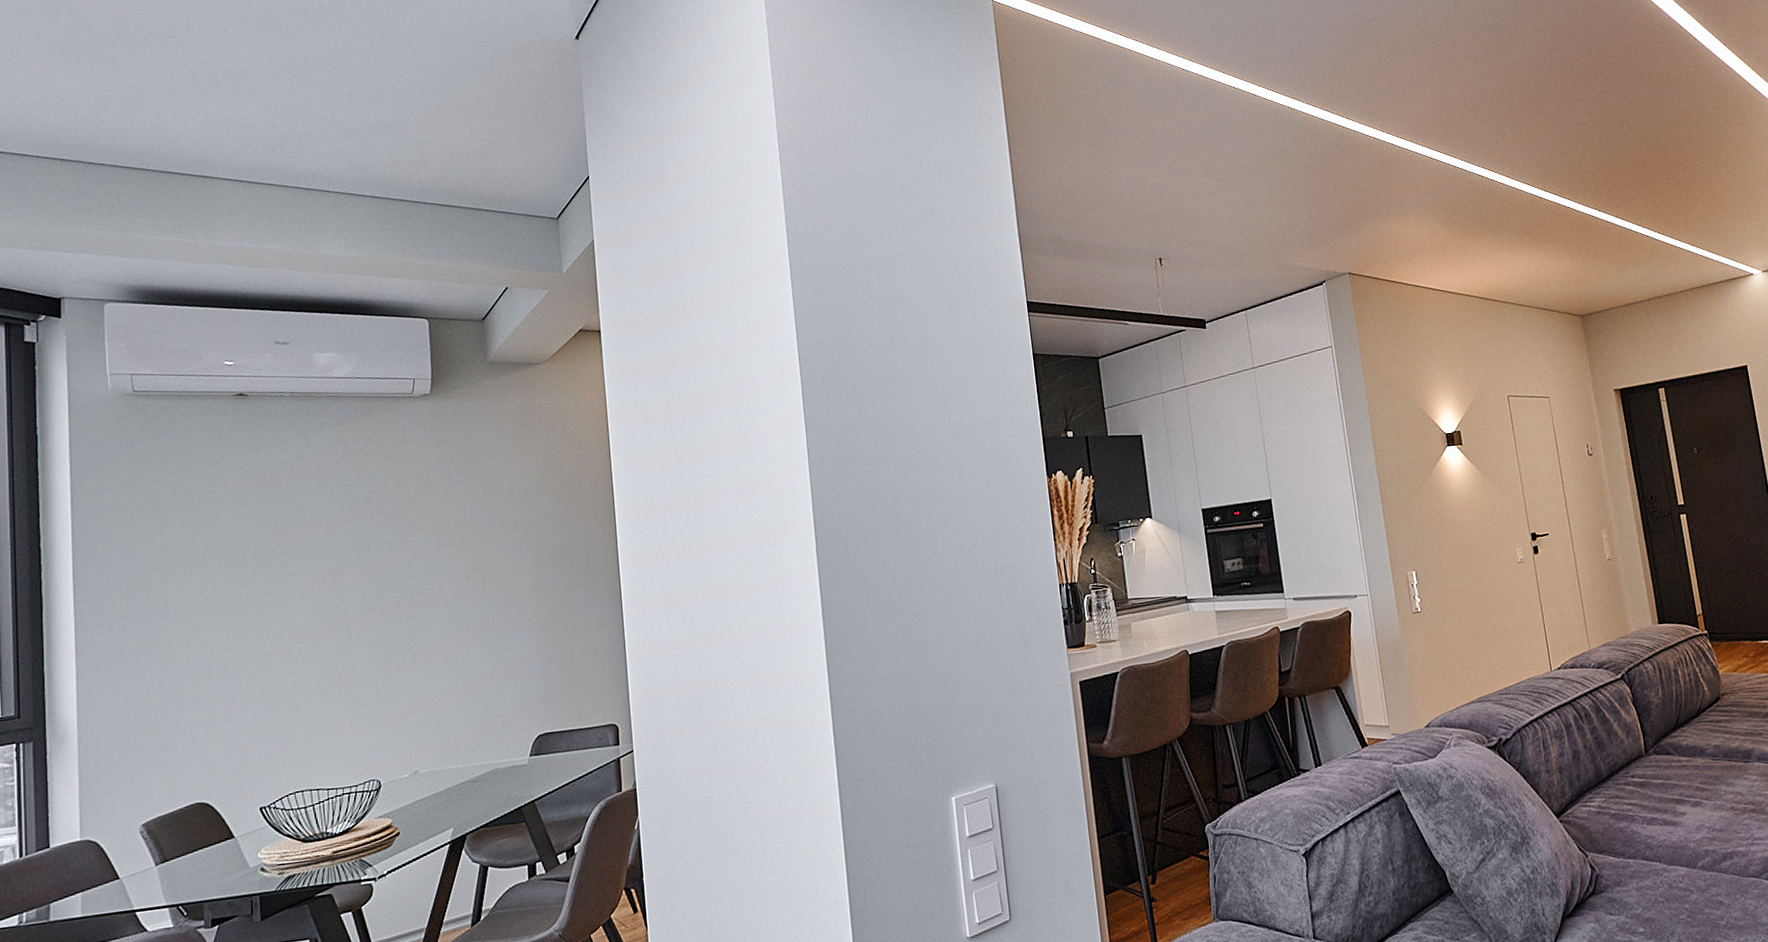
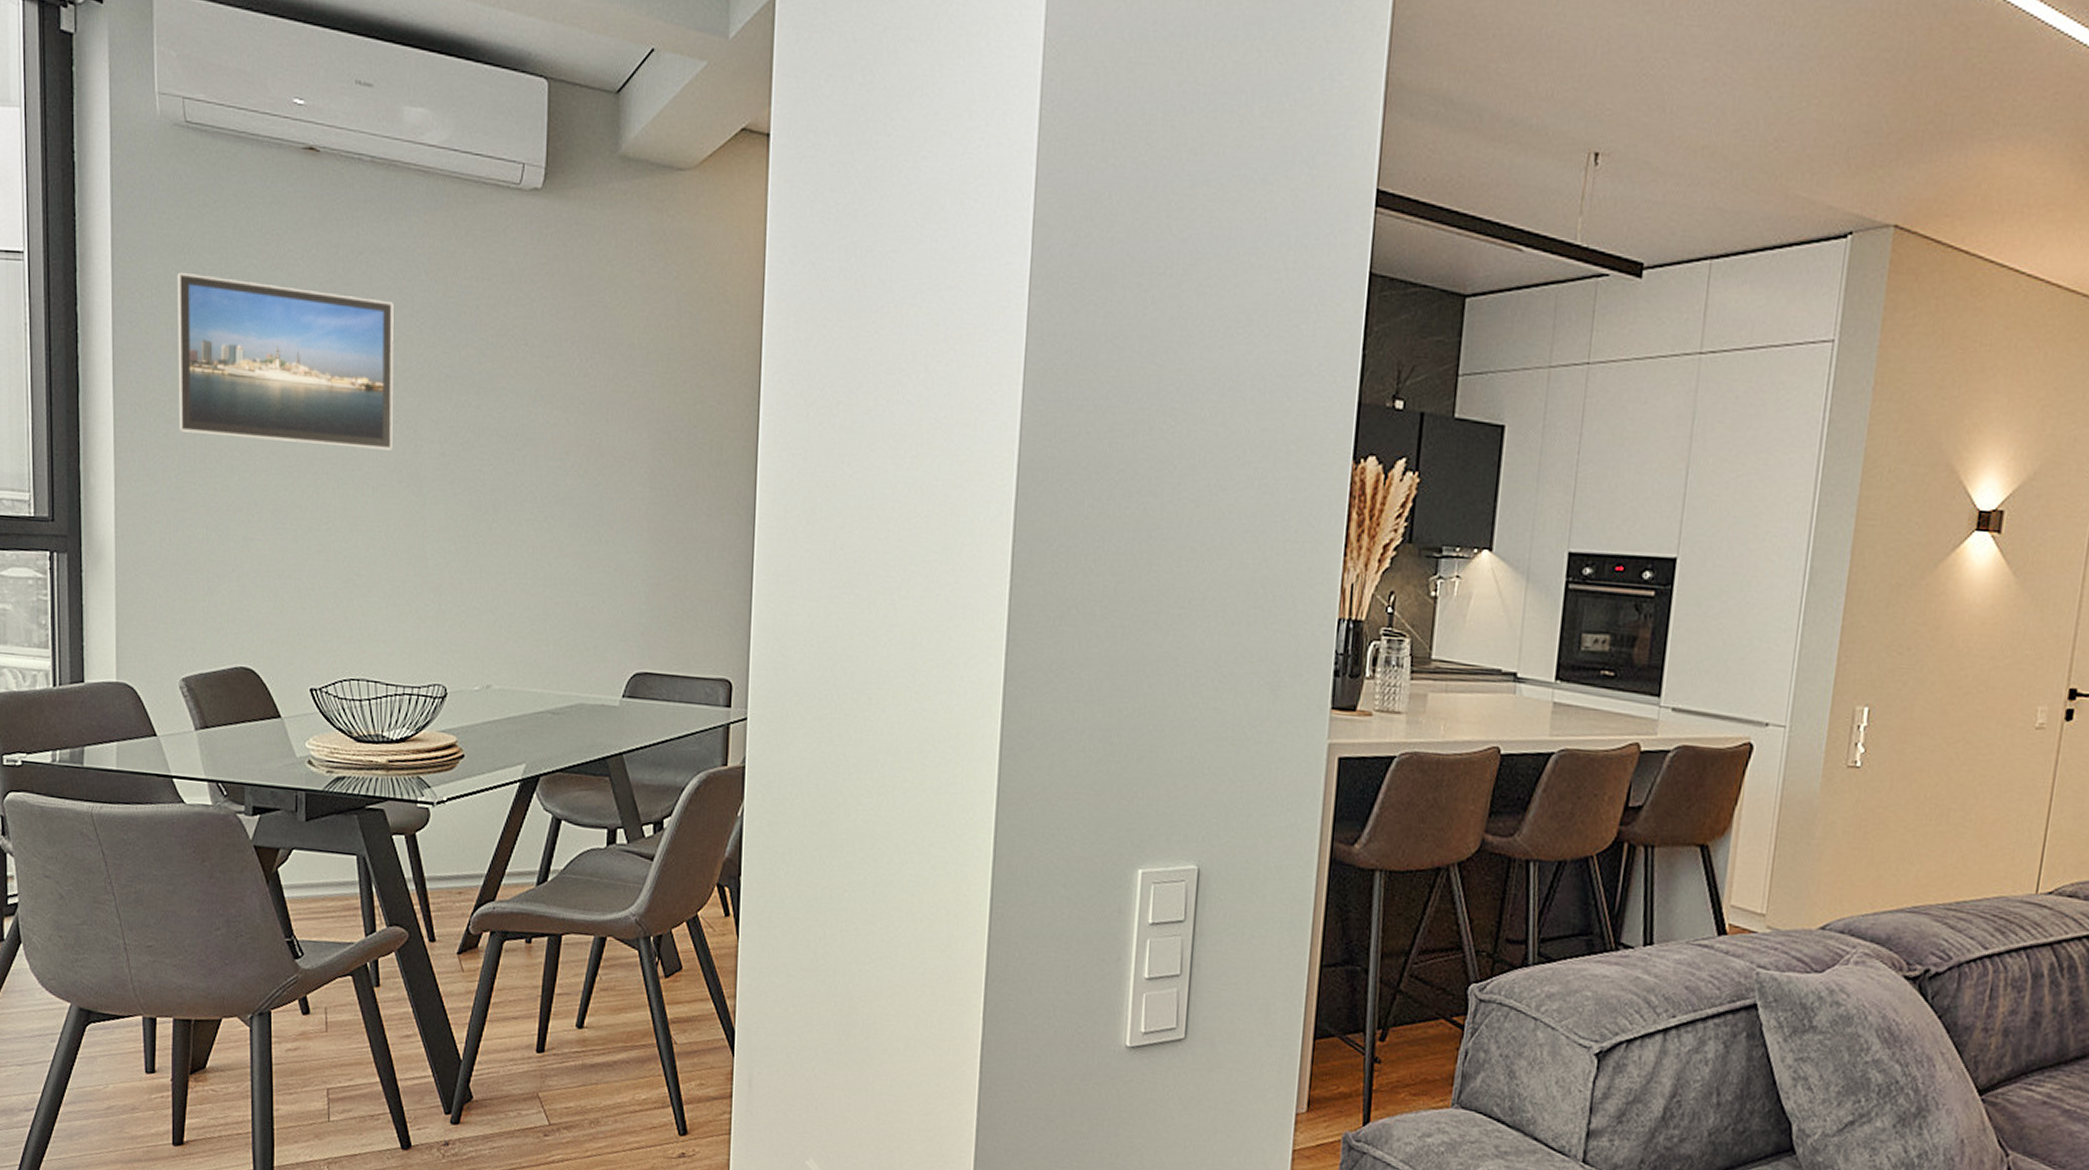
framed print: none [129,494,321,624] -> present [177,272,394,451]

